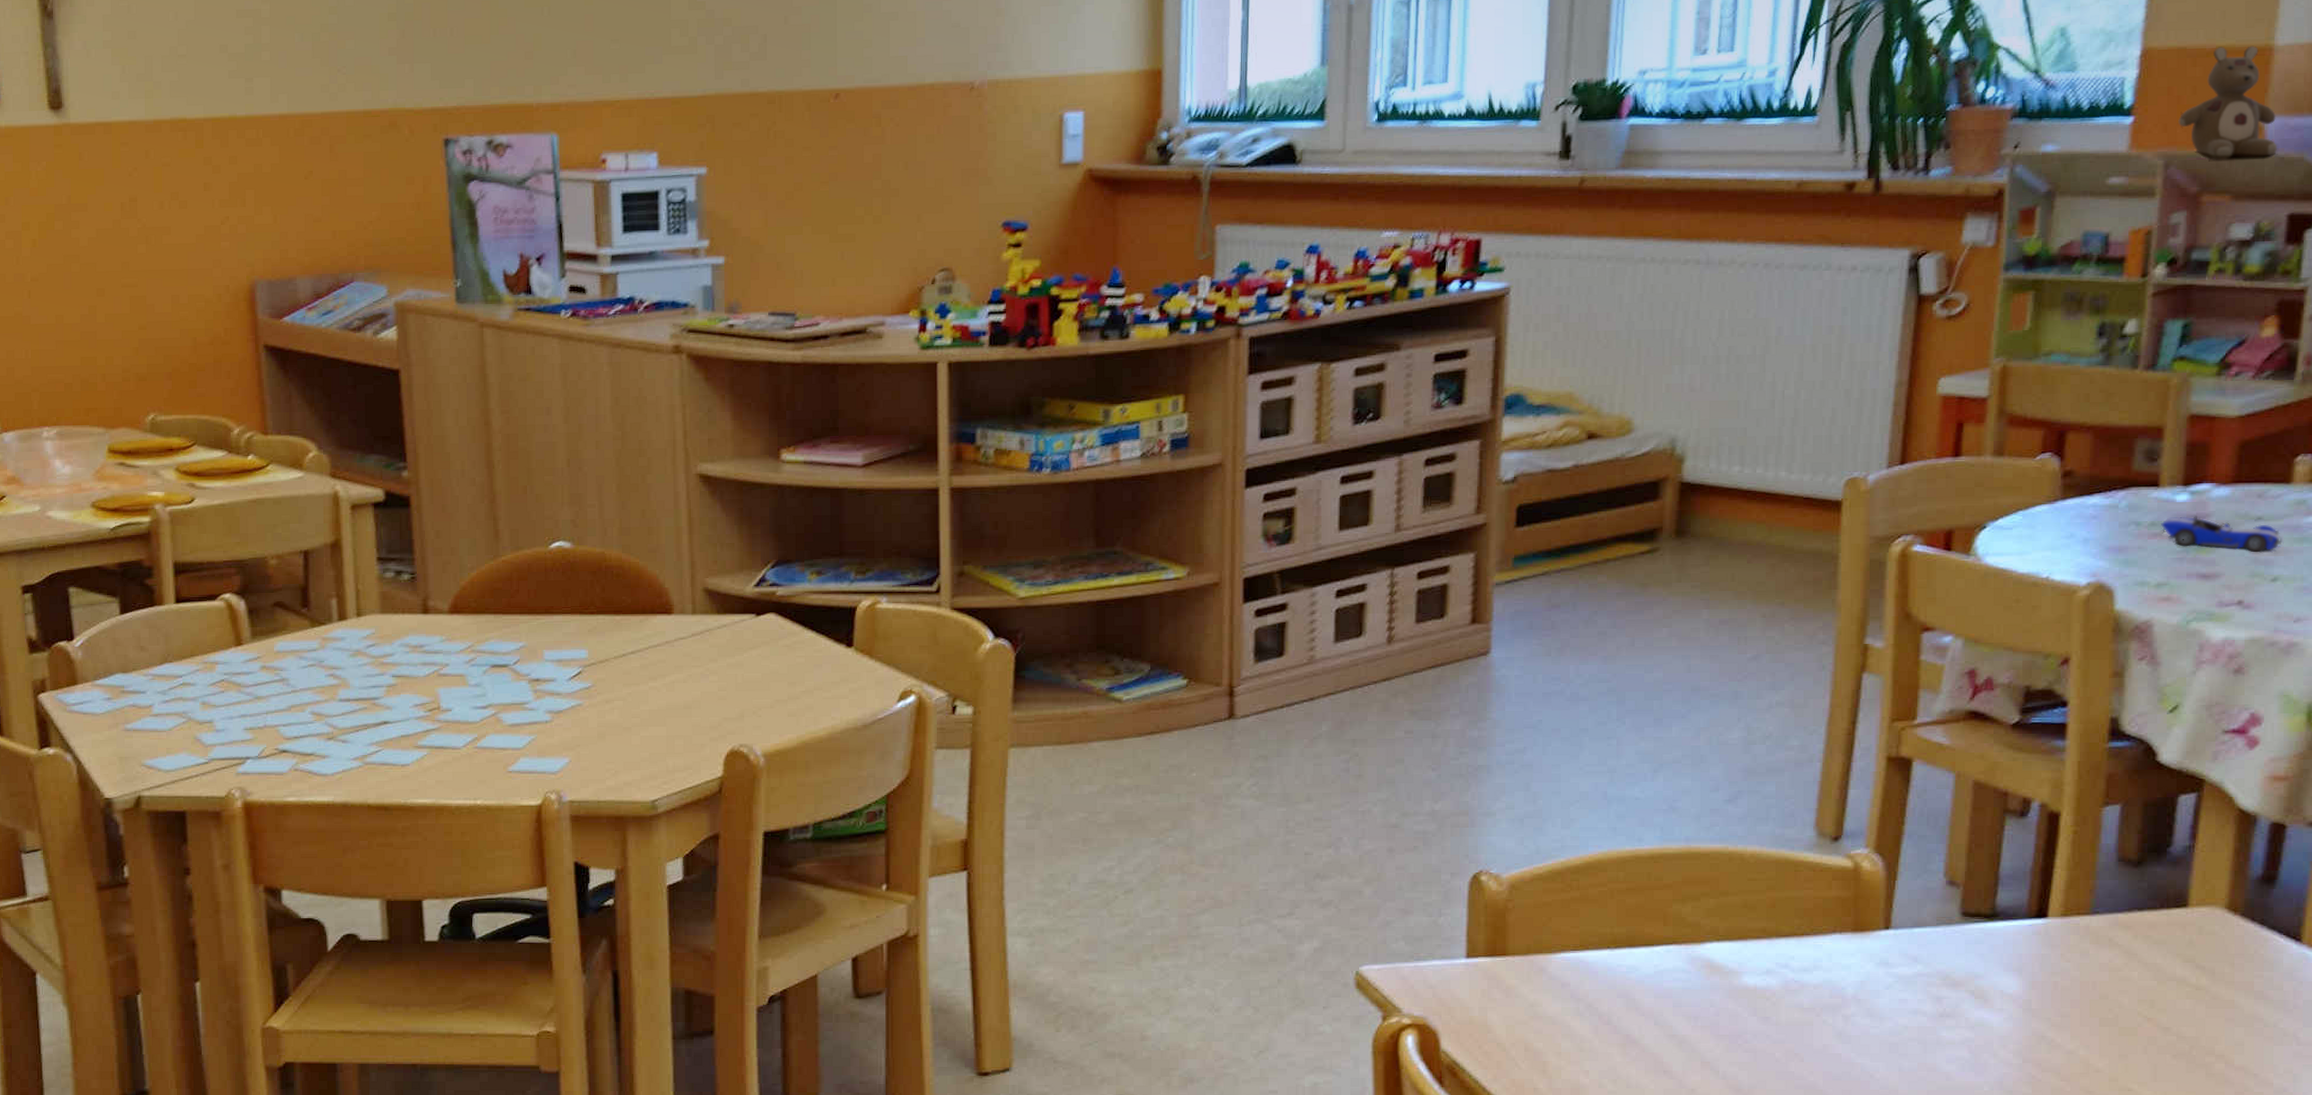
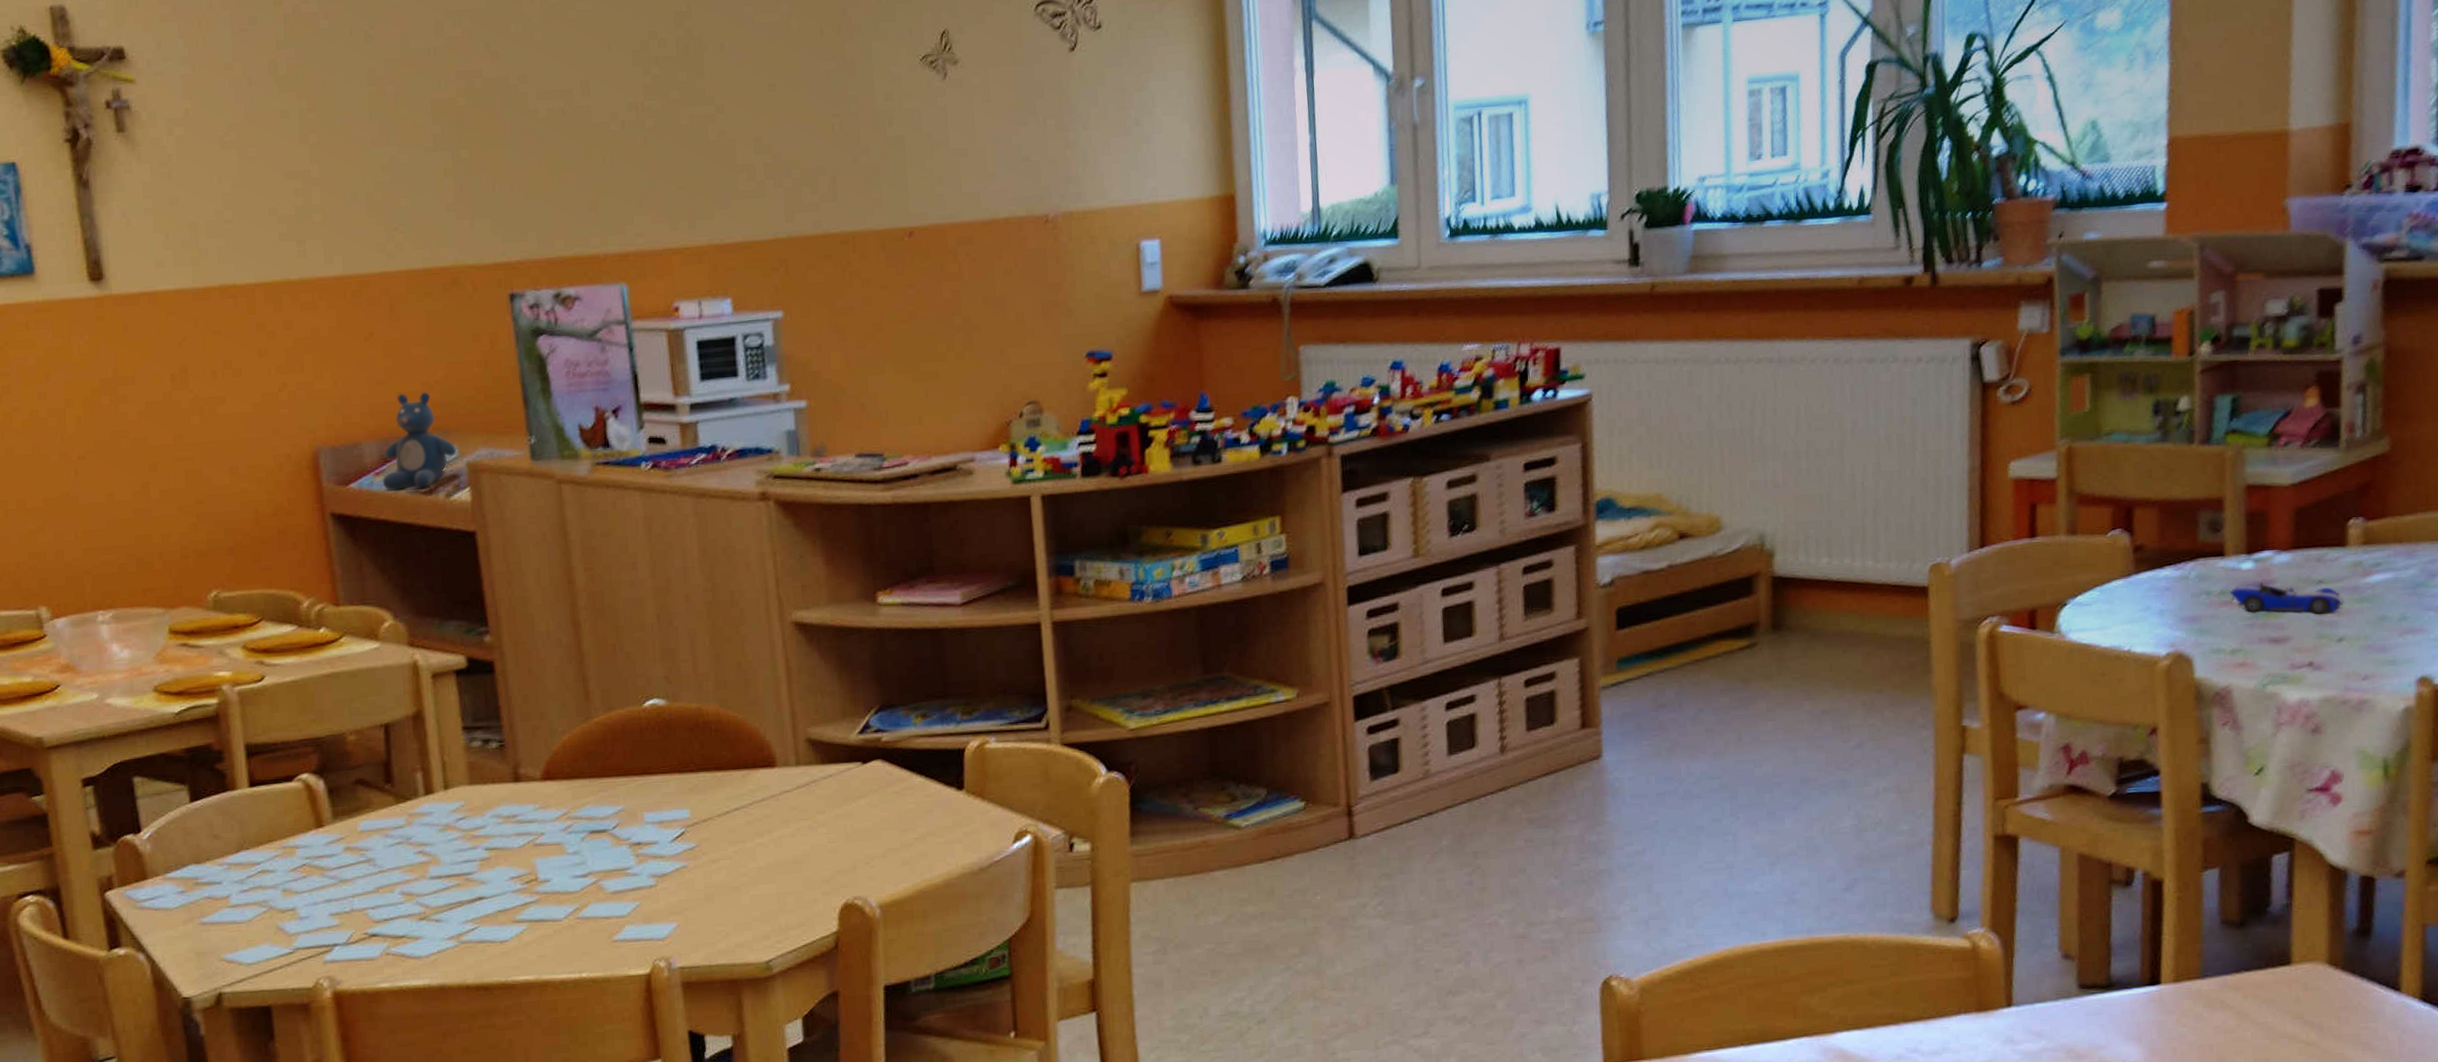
stuffed animal: none [314,231,386,326] -> present [382,392,457,490]
stuffed bear: present [2178,46,2278,160] -> none [2208,131,2303,241]

